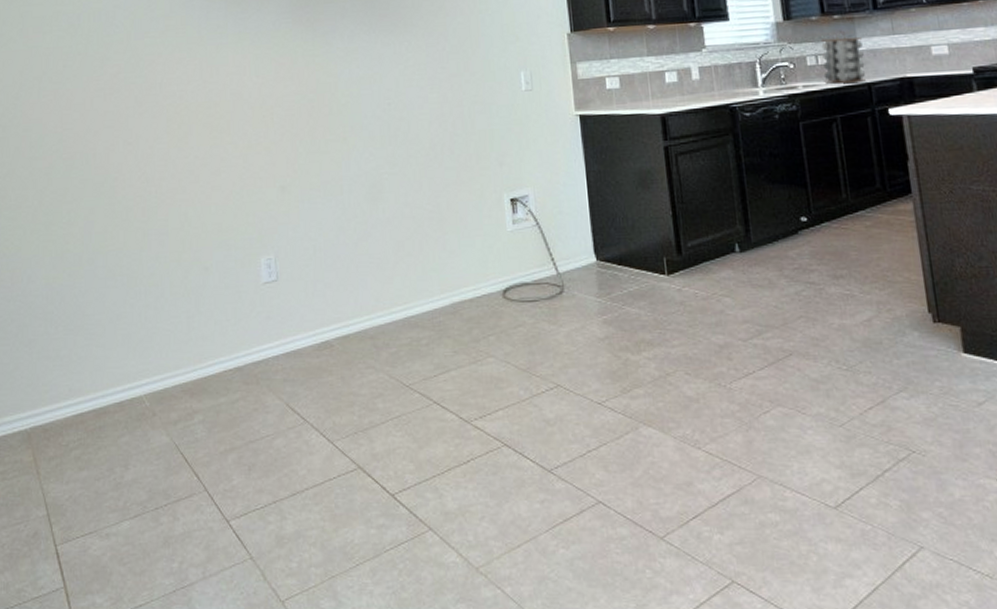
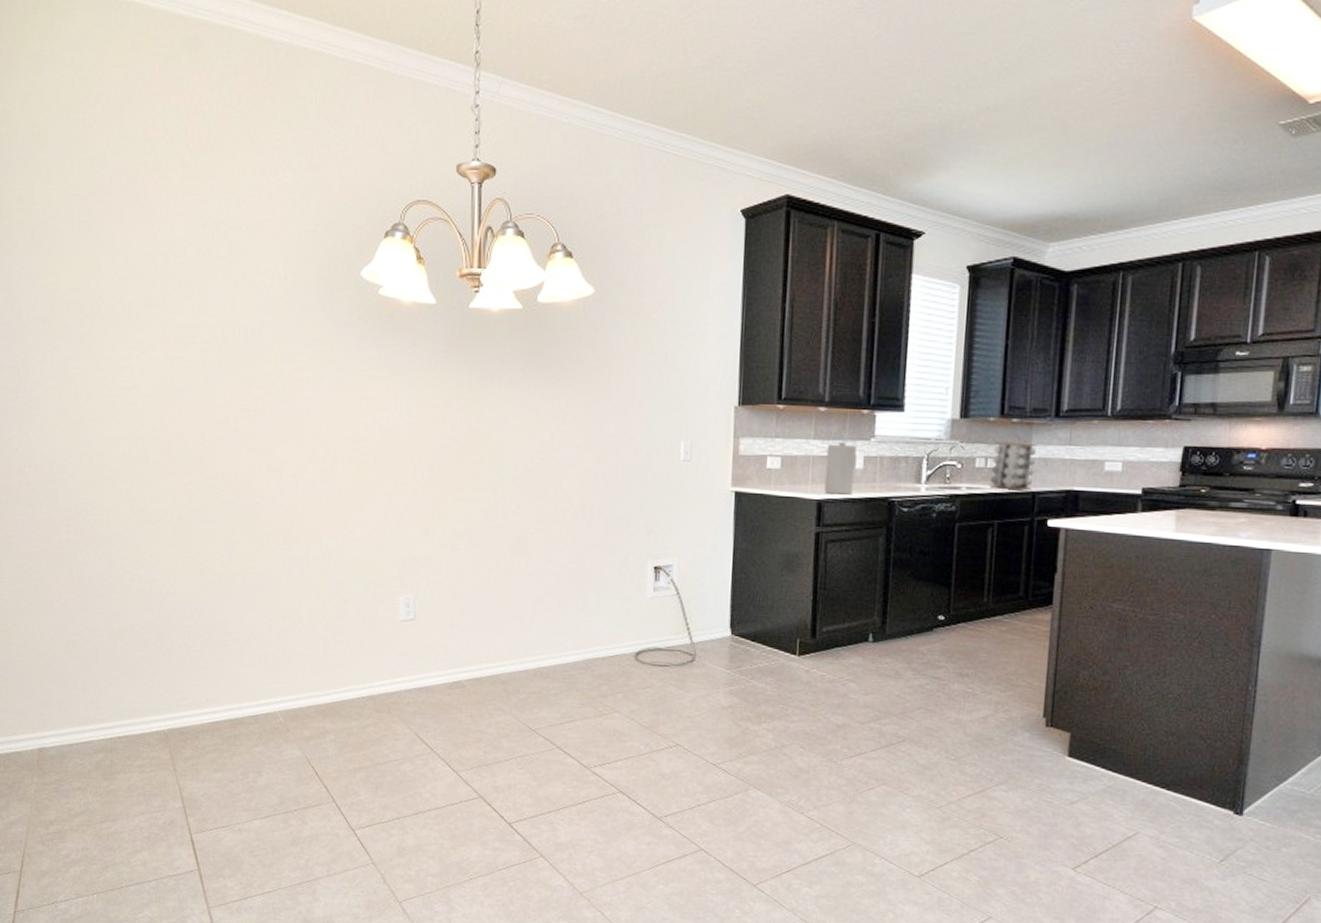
paper towel holder: none [661,56,694,107] -> present [824,442,857,495]

